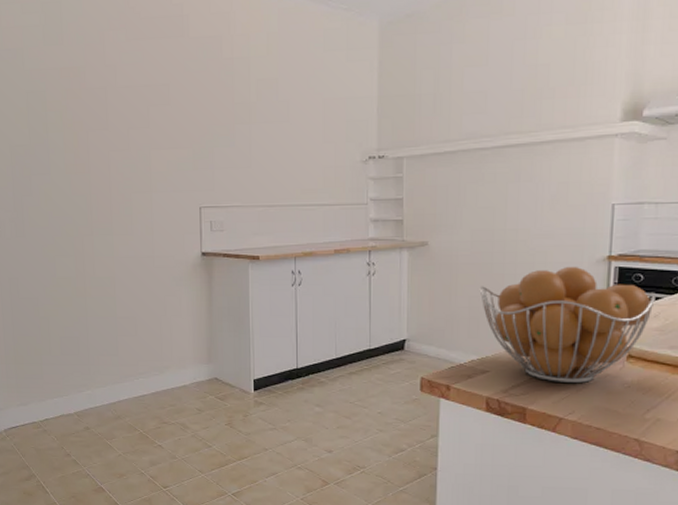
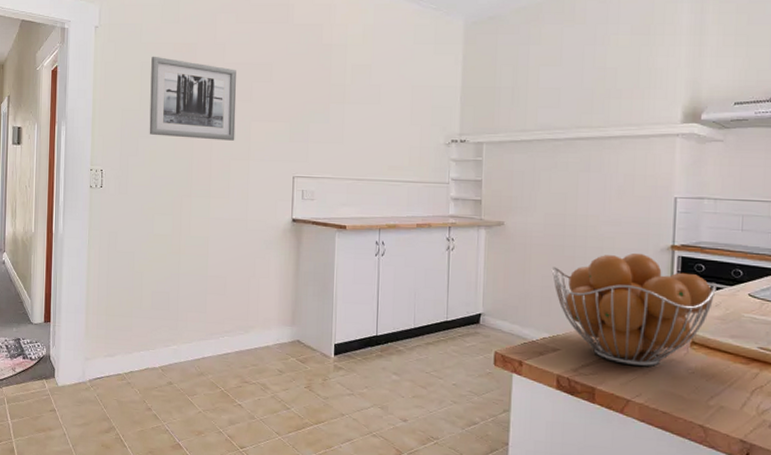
wall art: none [37,84,135,173] -> present [149,56,236,141]

